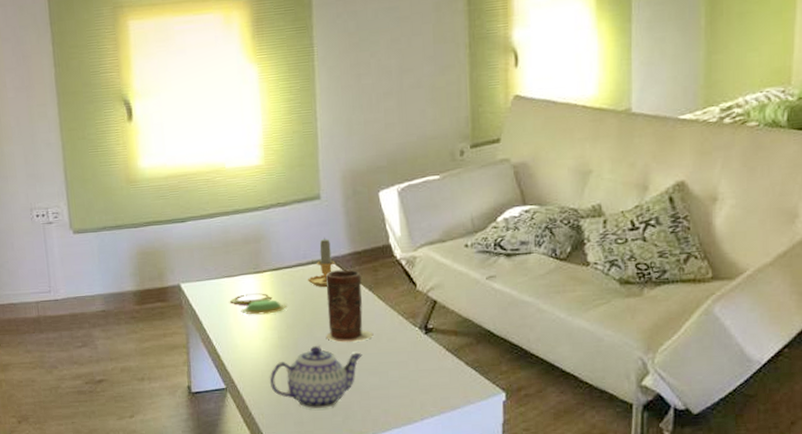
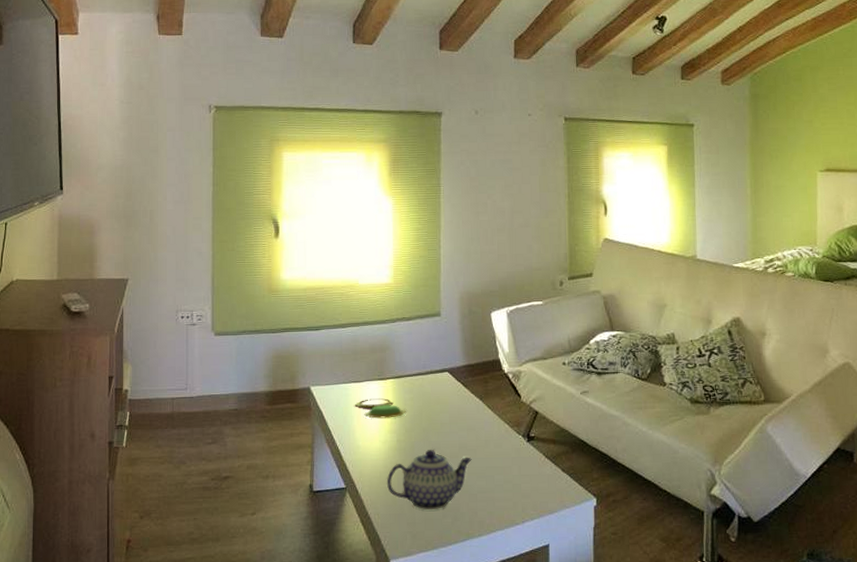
candle: present [308,238,336,288] -> none [426,351,451,396]
vase: present [325,269,374,342] -> none [439,380,482,447]

